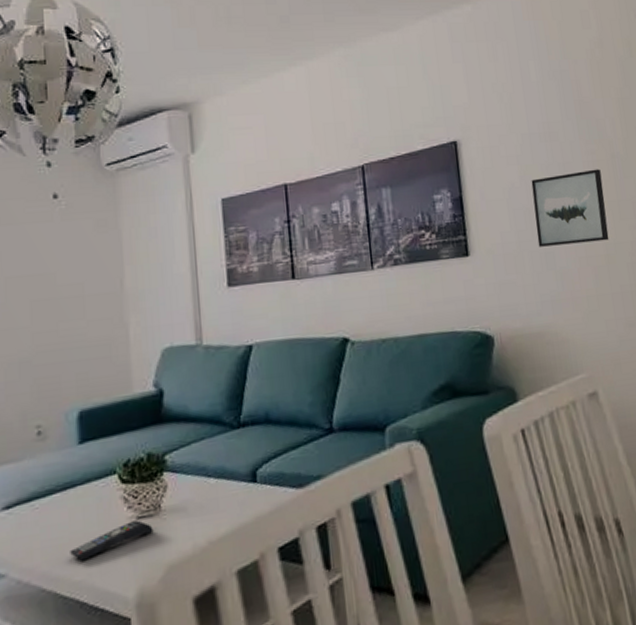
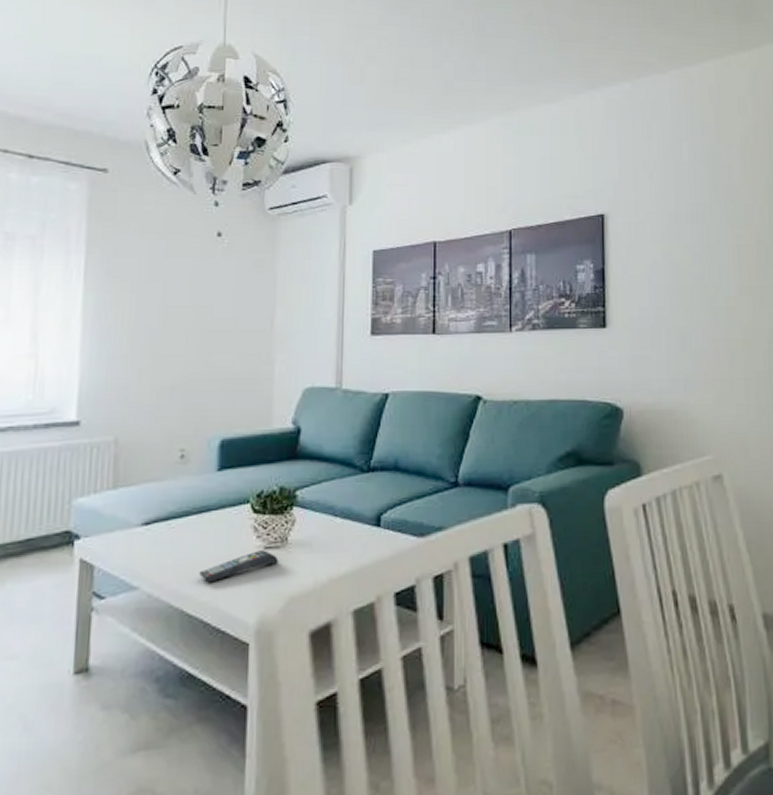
wall art: present [531,169,609,247] -> none [674,253,748,325]

